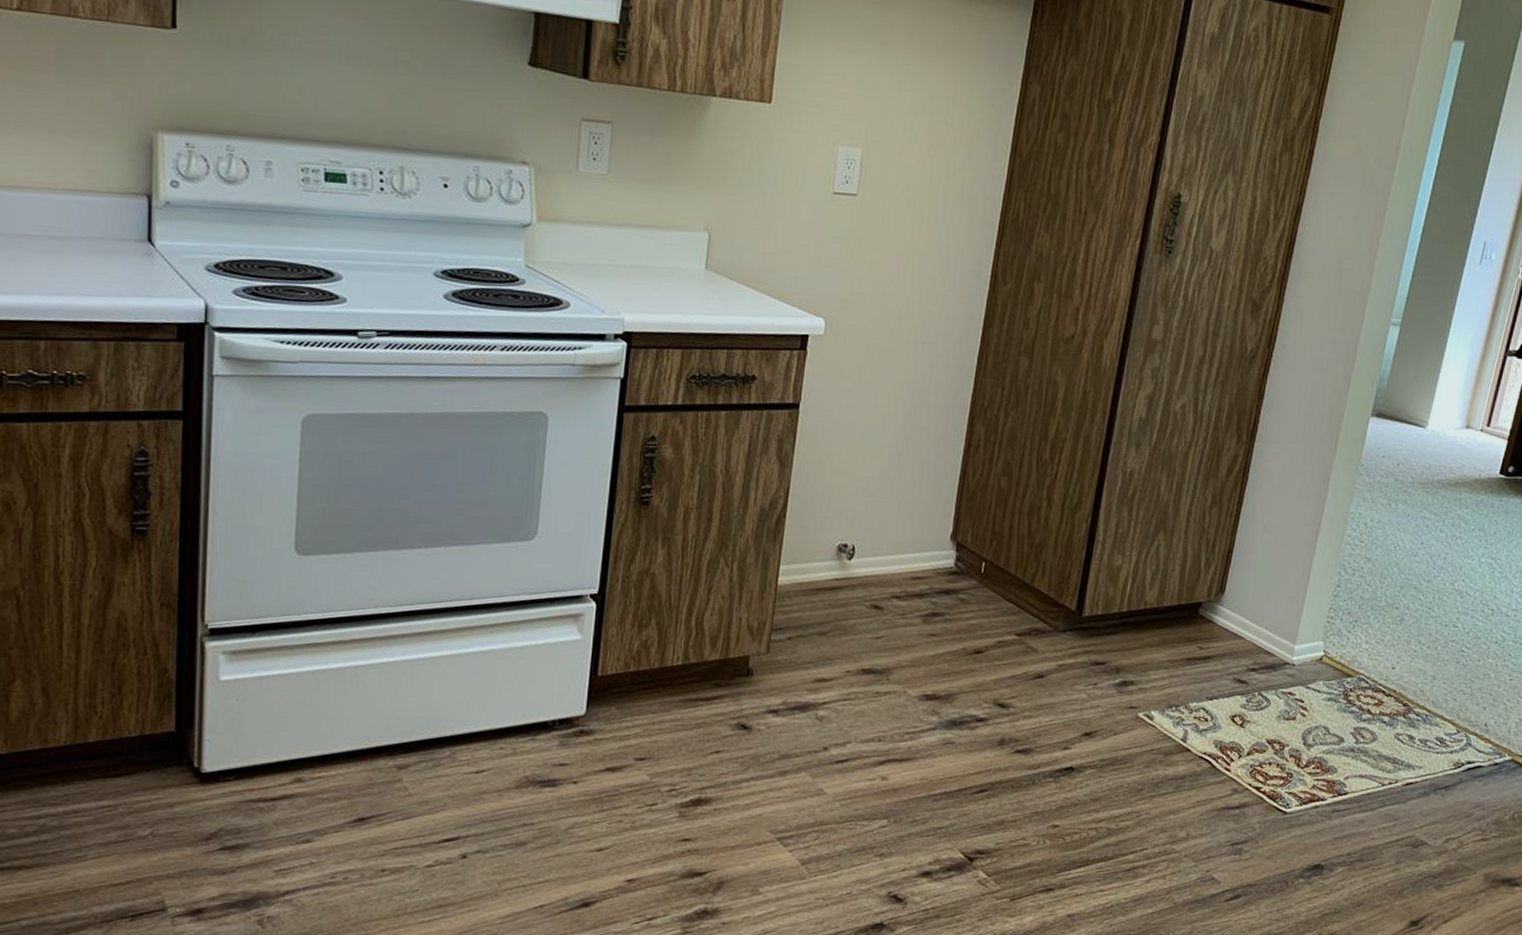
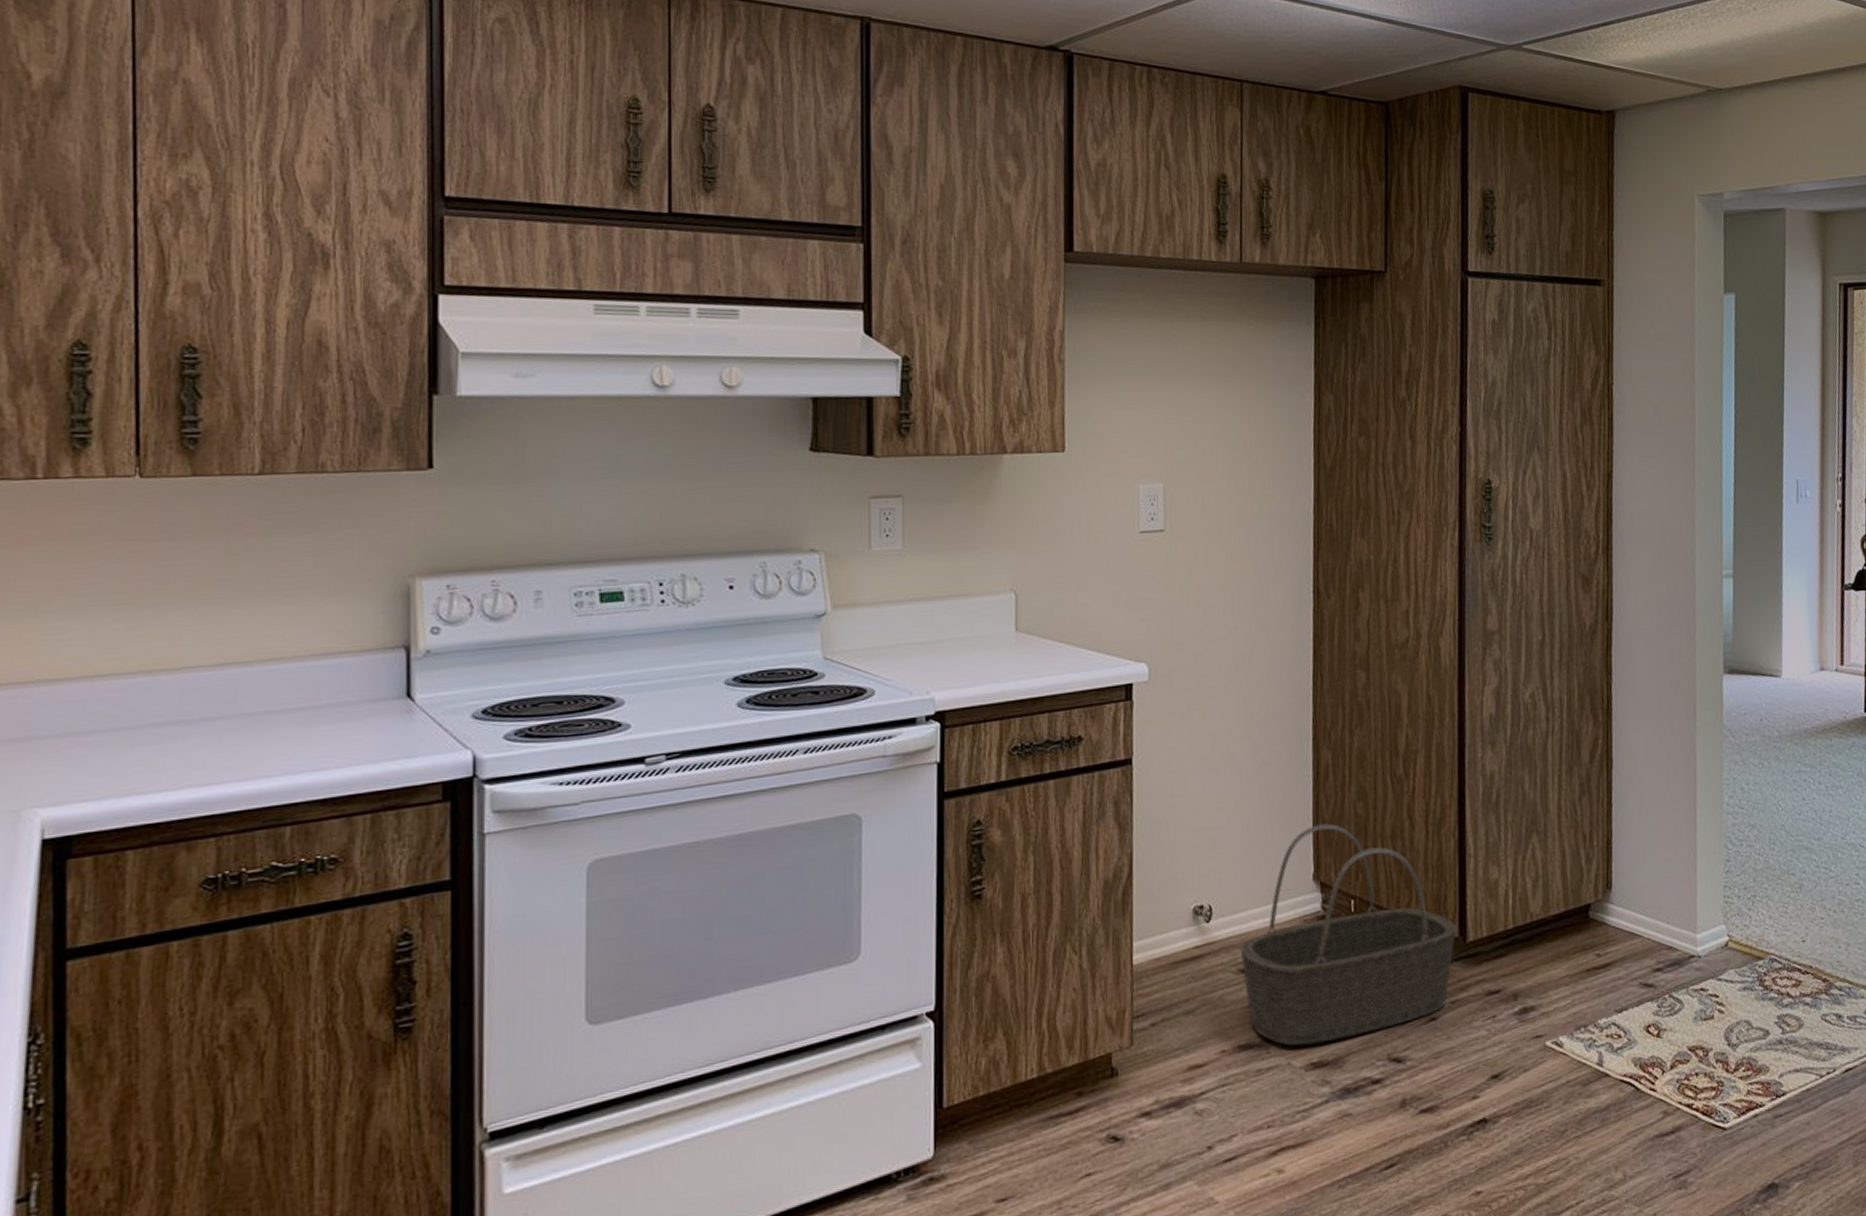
basket: none [875,491,1075,680] -> present [1240,823,1457,1046]

